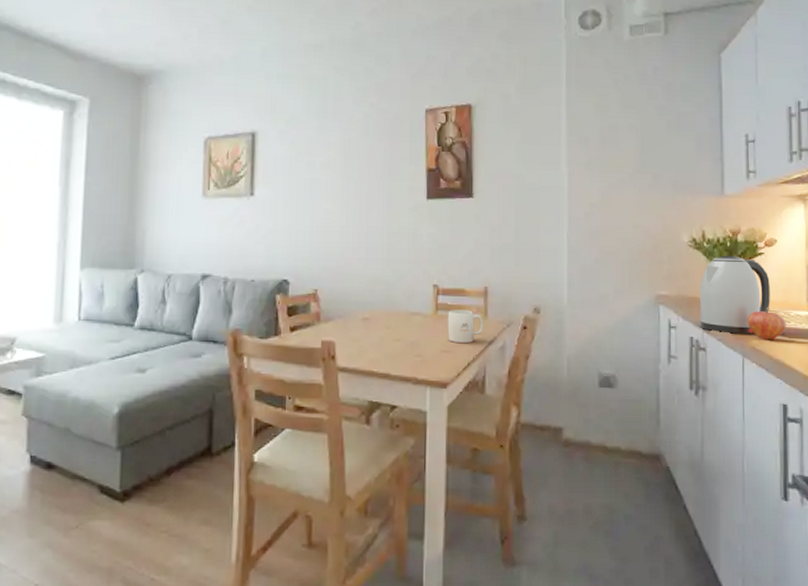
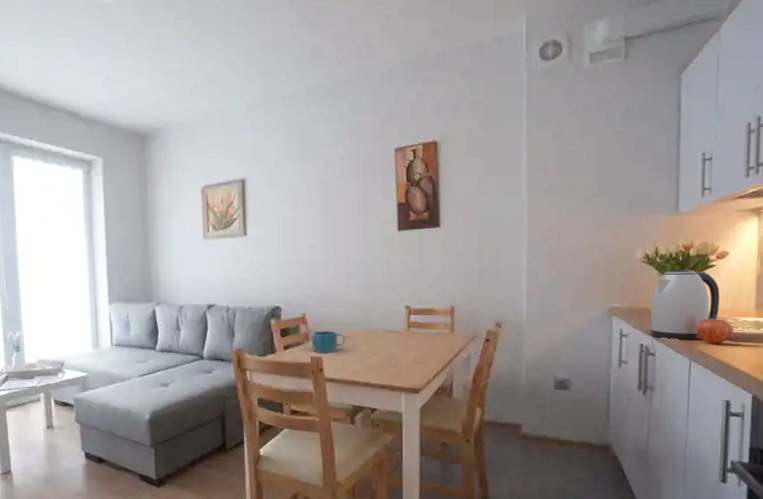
cup: none [323,310,363,338] -> present [311,330,345,354]
mug: present [447,309,483,344] -> none [419,326,451,356]

